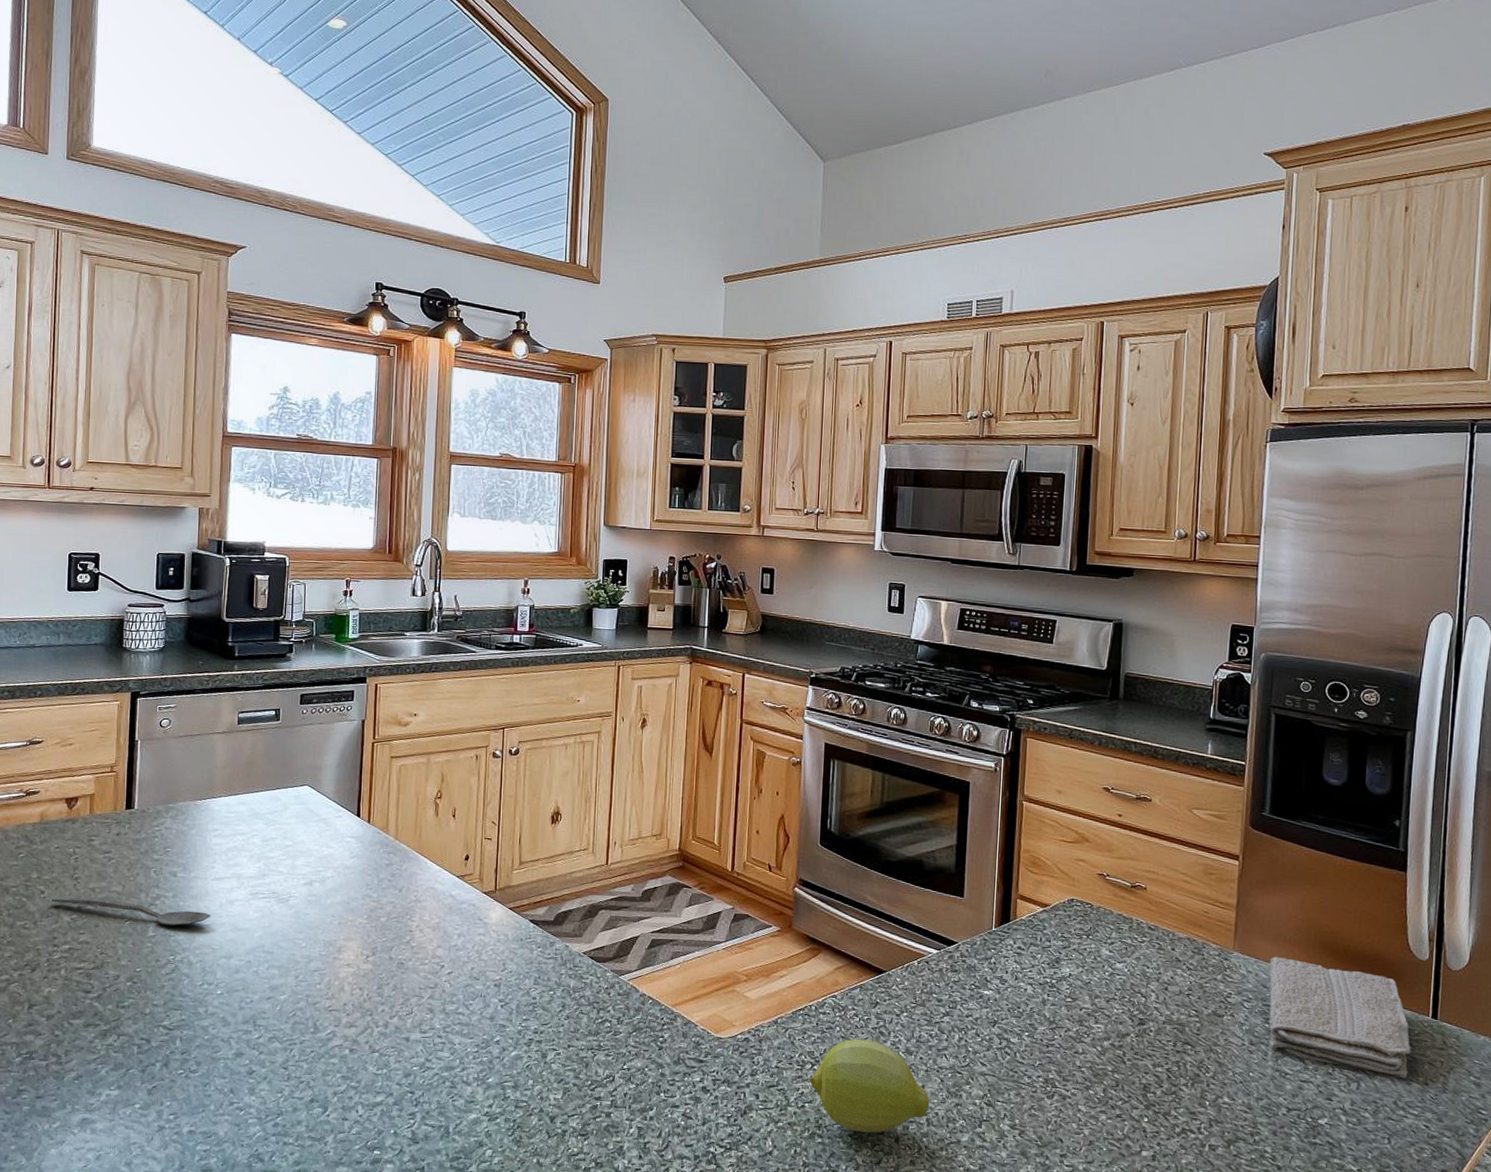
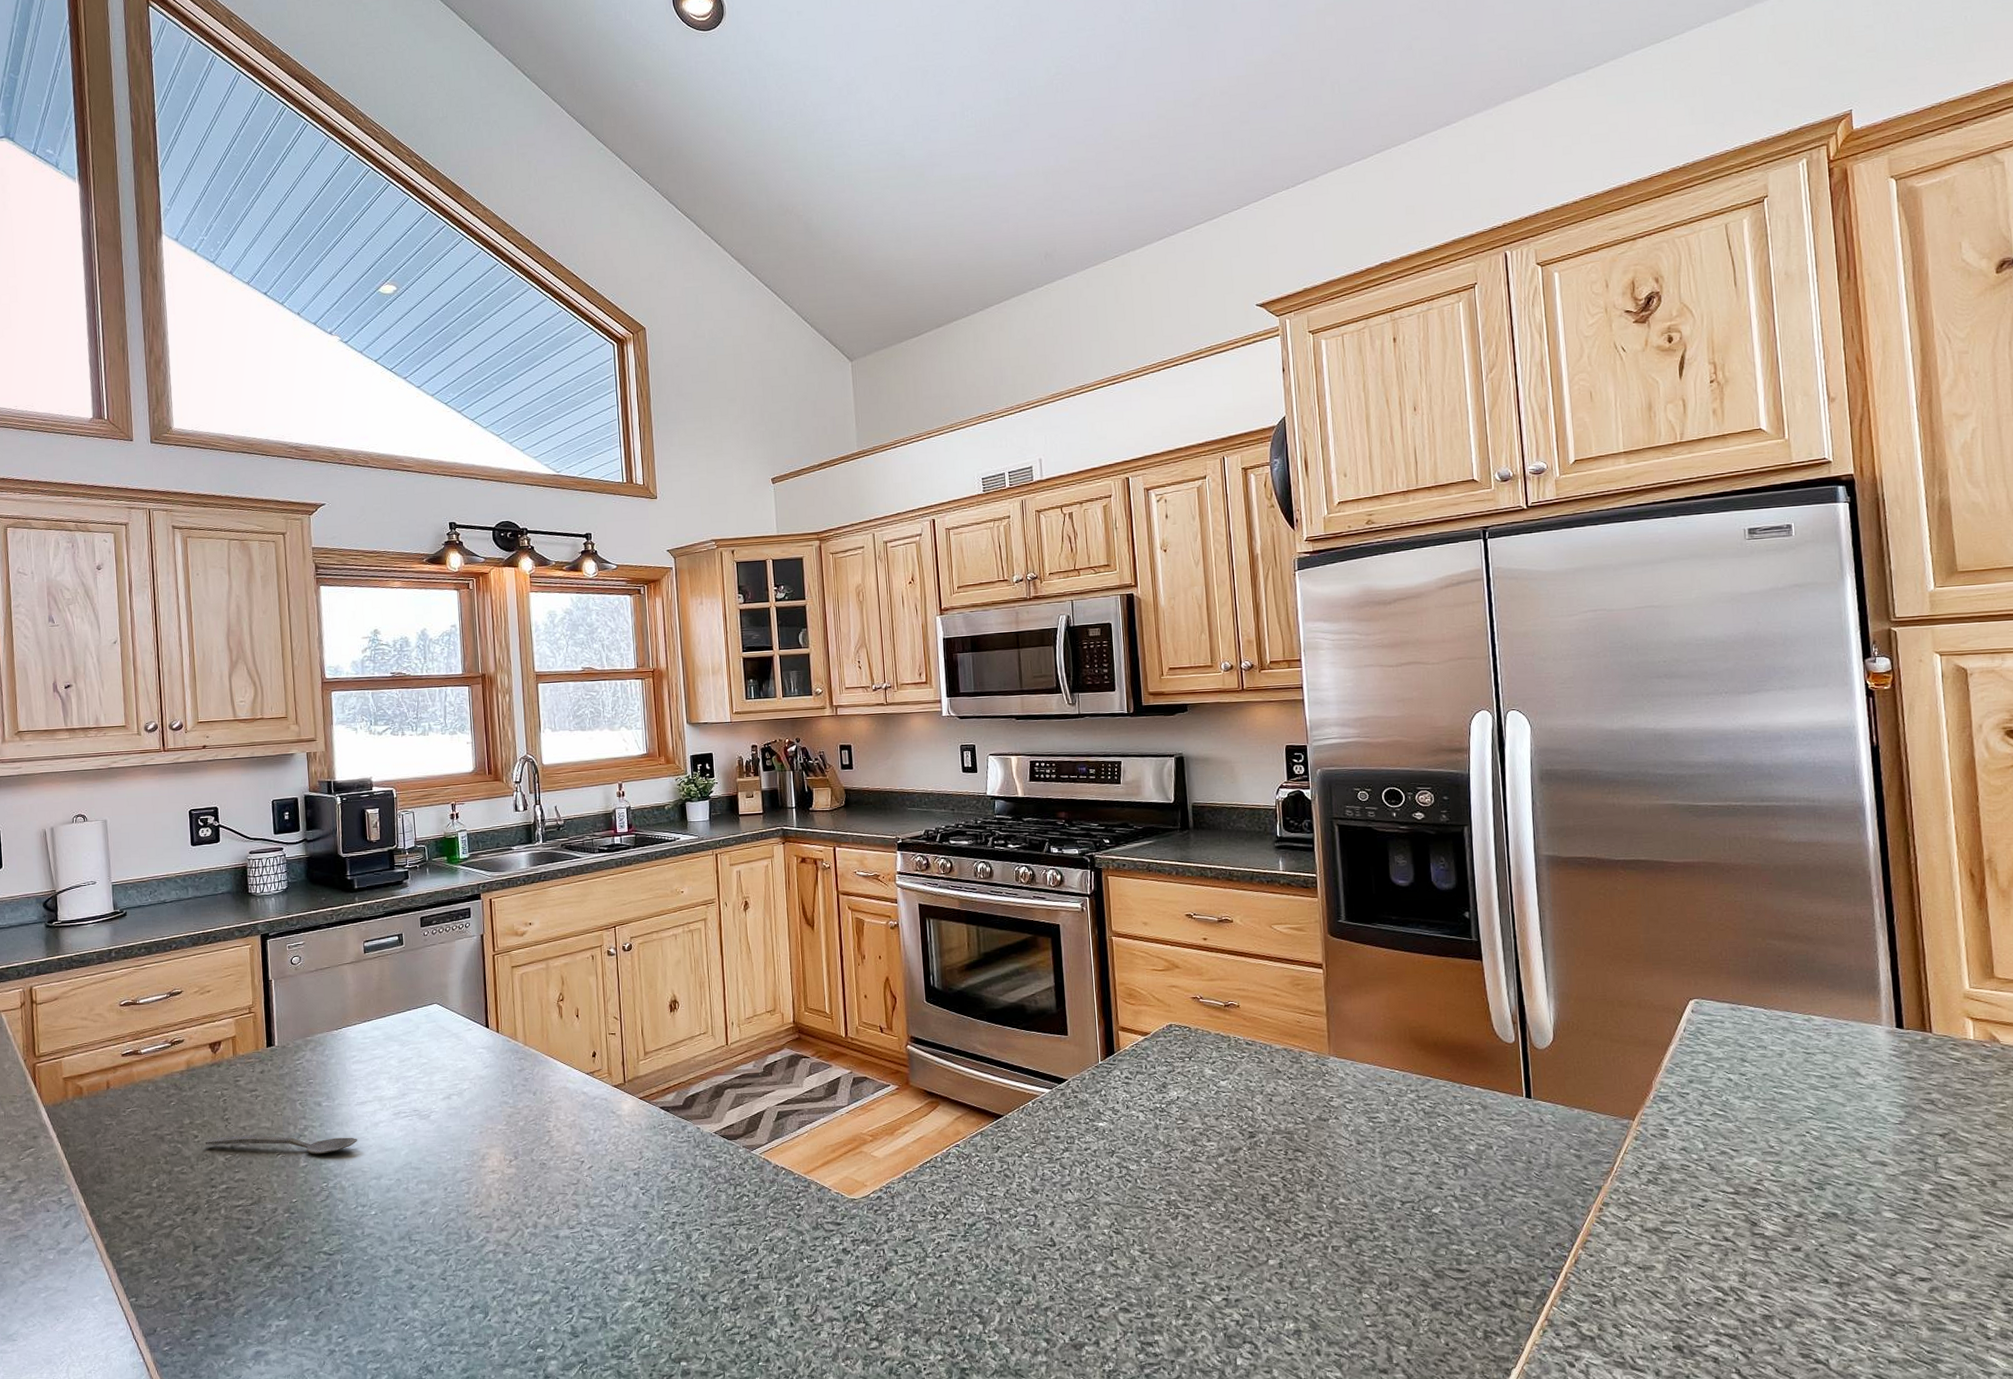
fruit: present [809,1039,930,1133] -> none [943,1184,1061,1274]
washcloth: present [1268,957,1411,1079] -> none [1364,1056,1511,1160]

